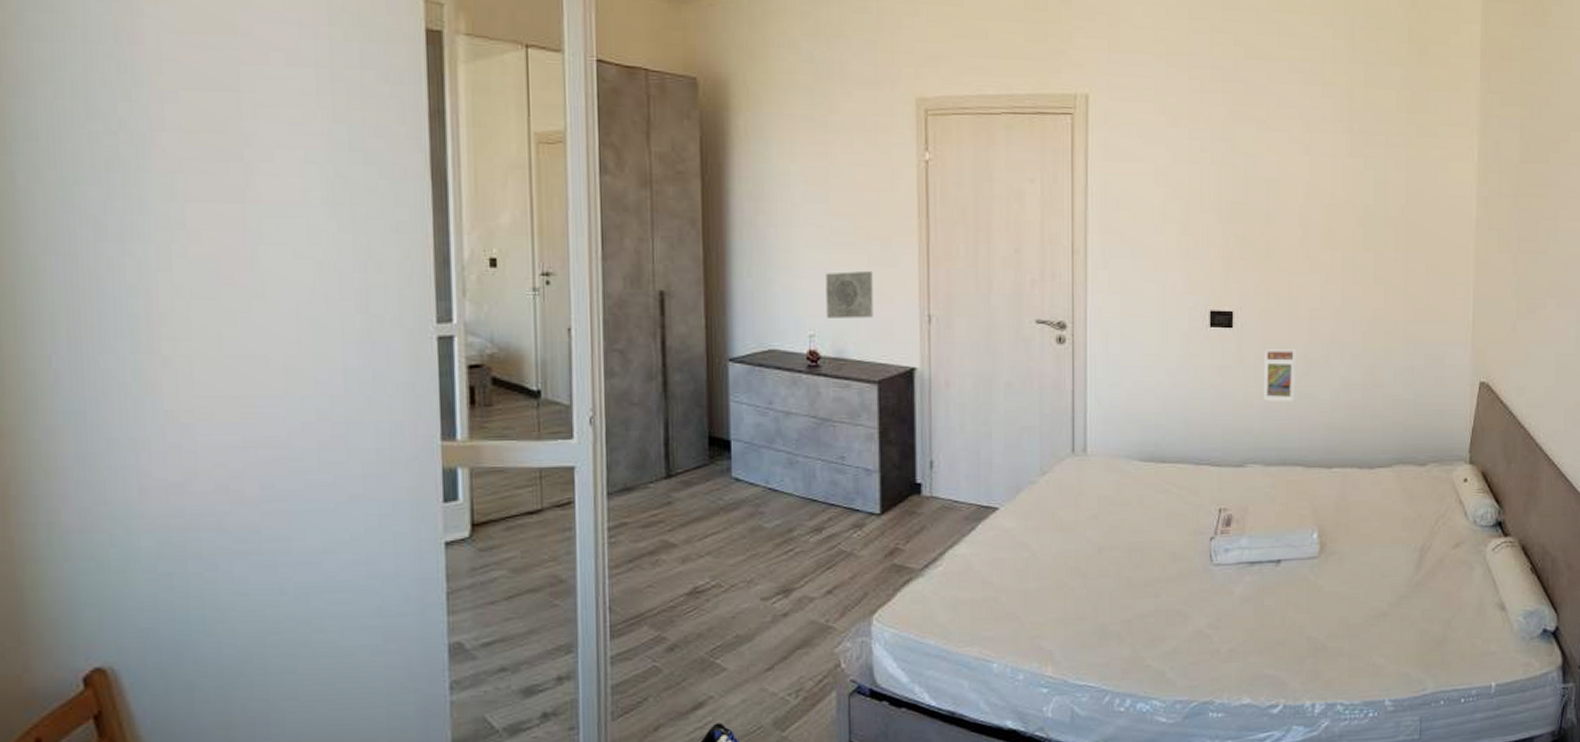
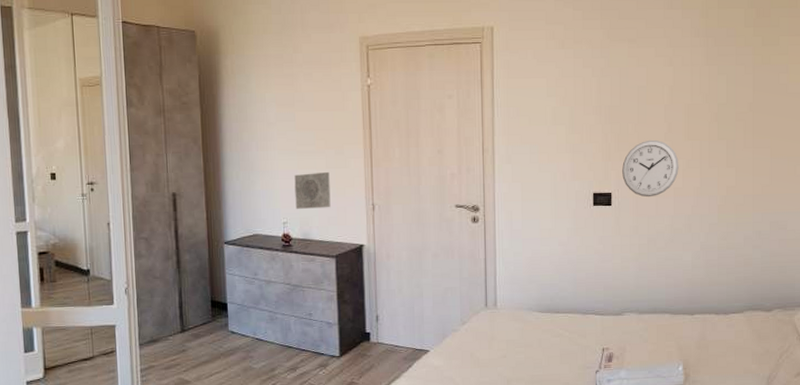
wall clock: none [1247,246,1316,319] -> present [622,139,679,197]
trading card display case: present [1264,349,1295,401] -> none [637,221,663,263]

